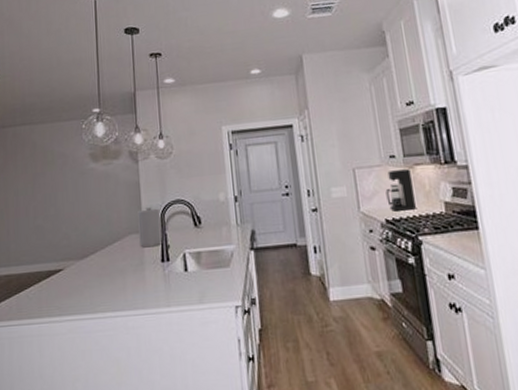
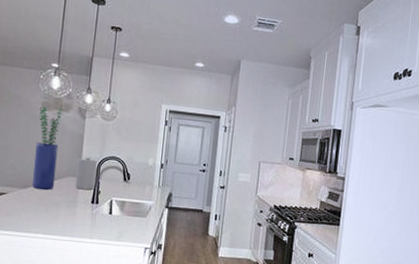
vase: none [86,152,116,257] -> present [31,103,63,190]
coffee maker: present [385,169,416,212] -> none [279,169,302,202]

